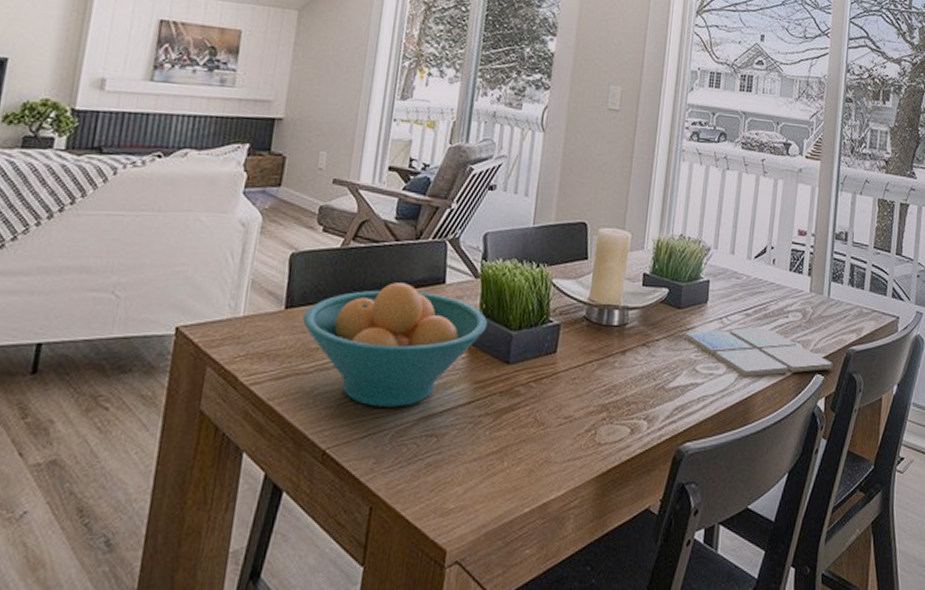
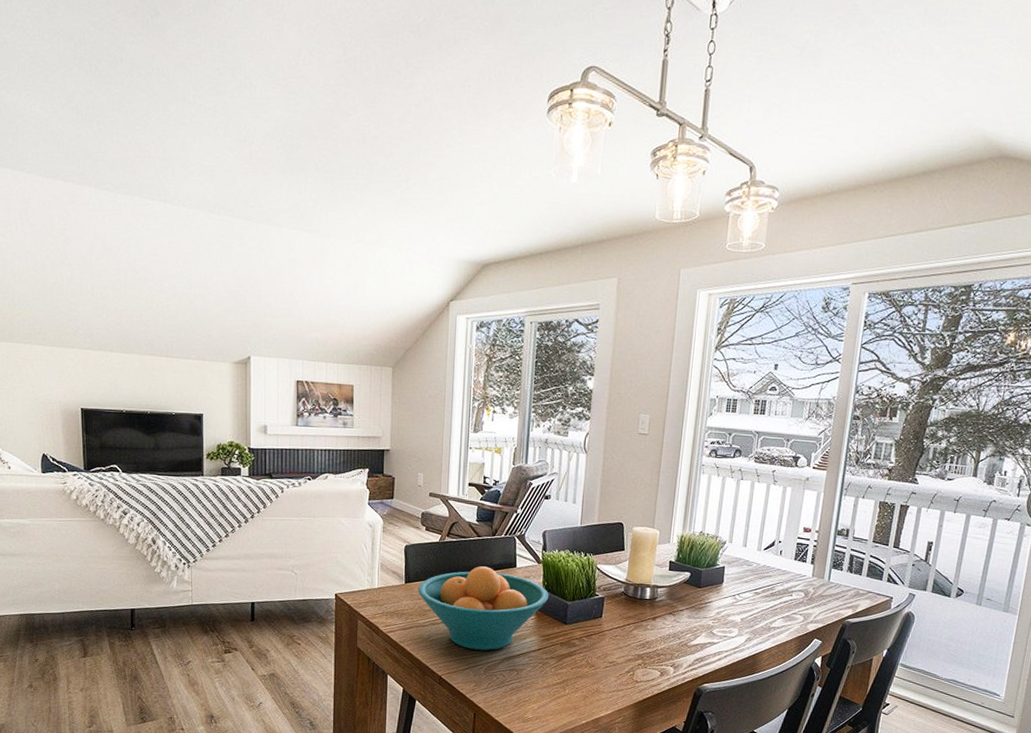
drink coaster: present [685,327,833,377] -> none [704,603,830,639]

